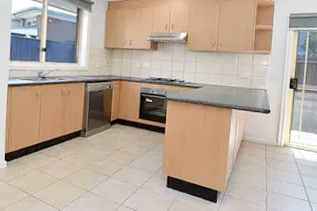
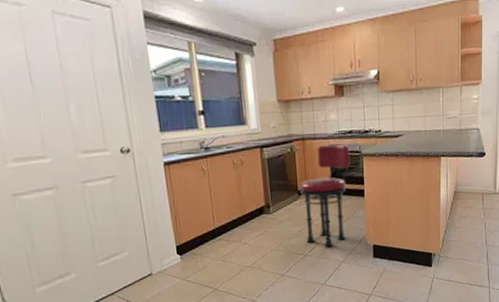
stool: none [111,87,157,172] -> present [299,144,350,247]

